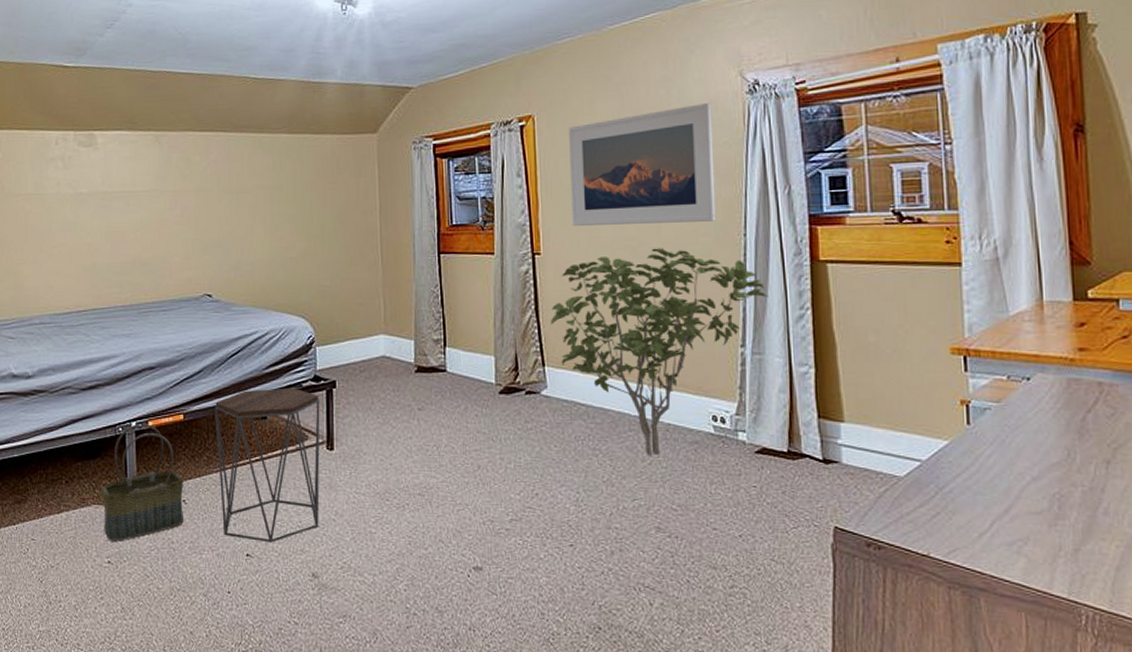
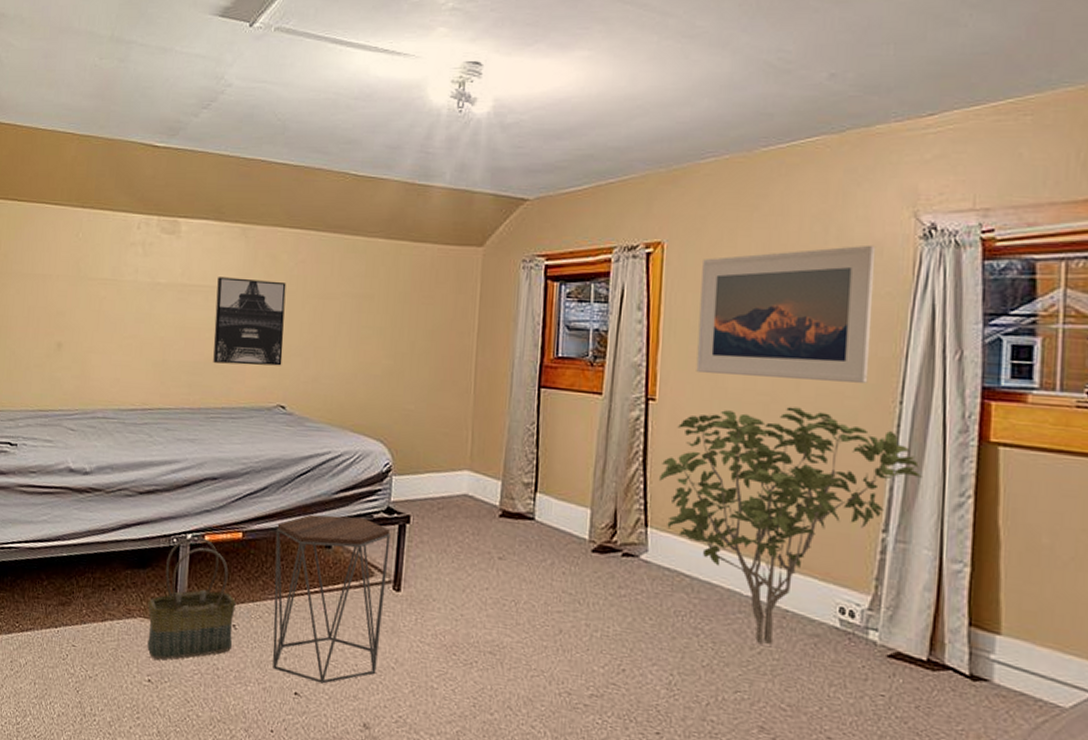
wall art: none [137,181,205,261] -> present [213,277,286,366]

